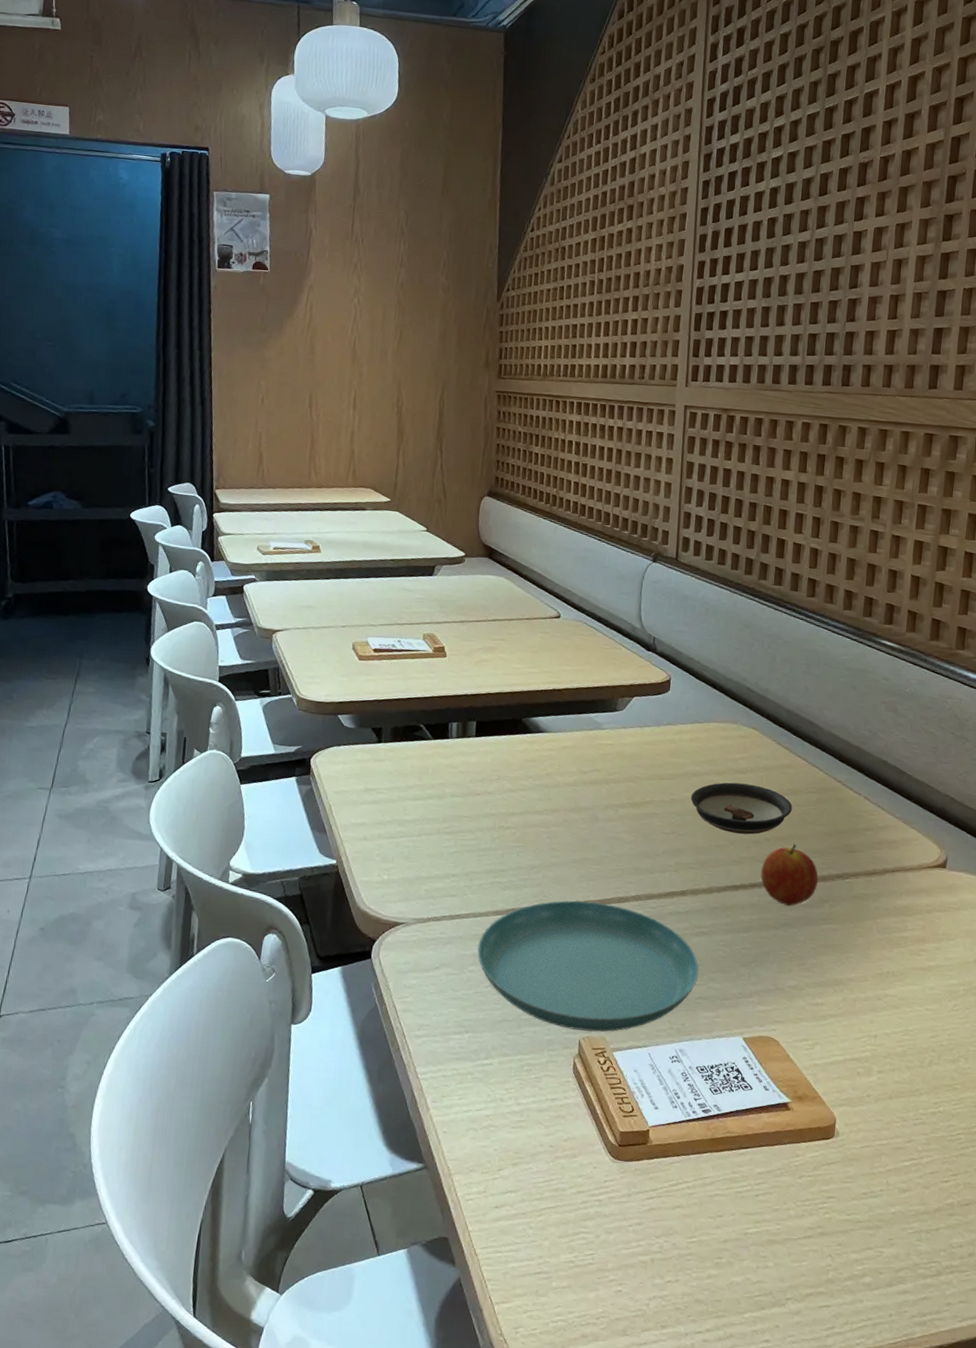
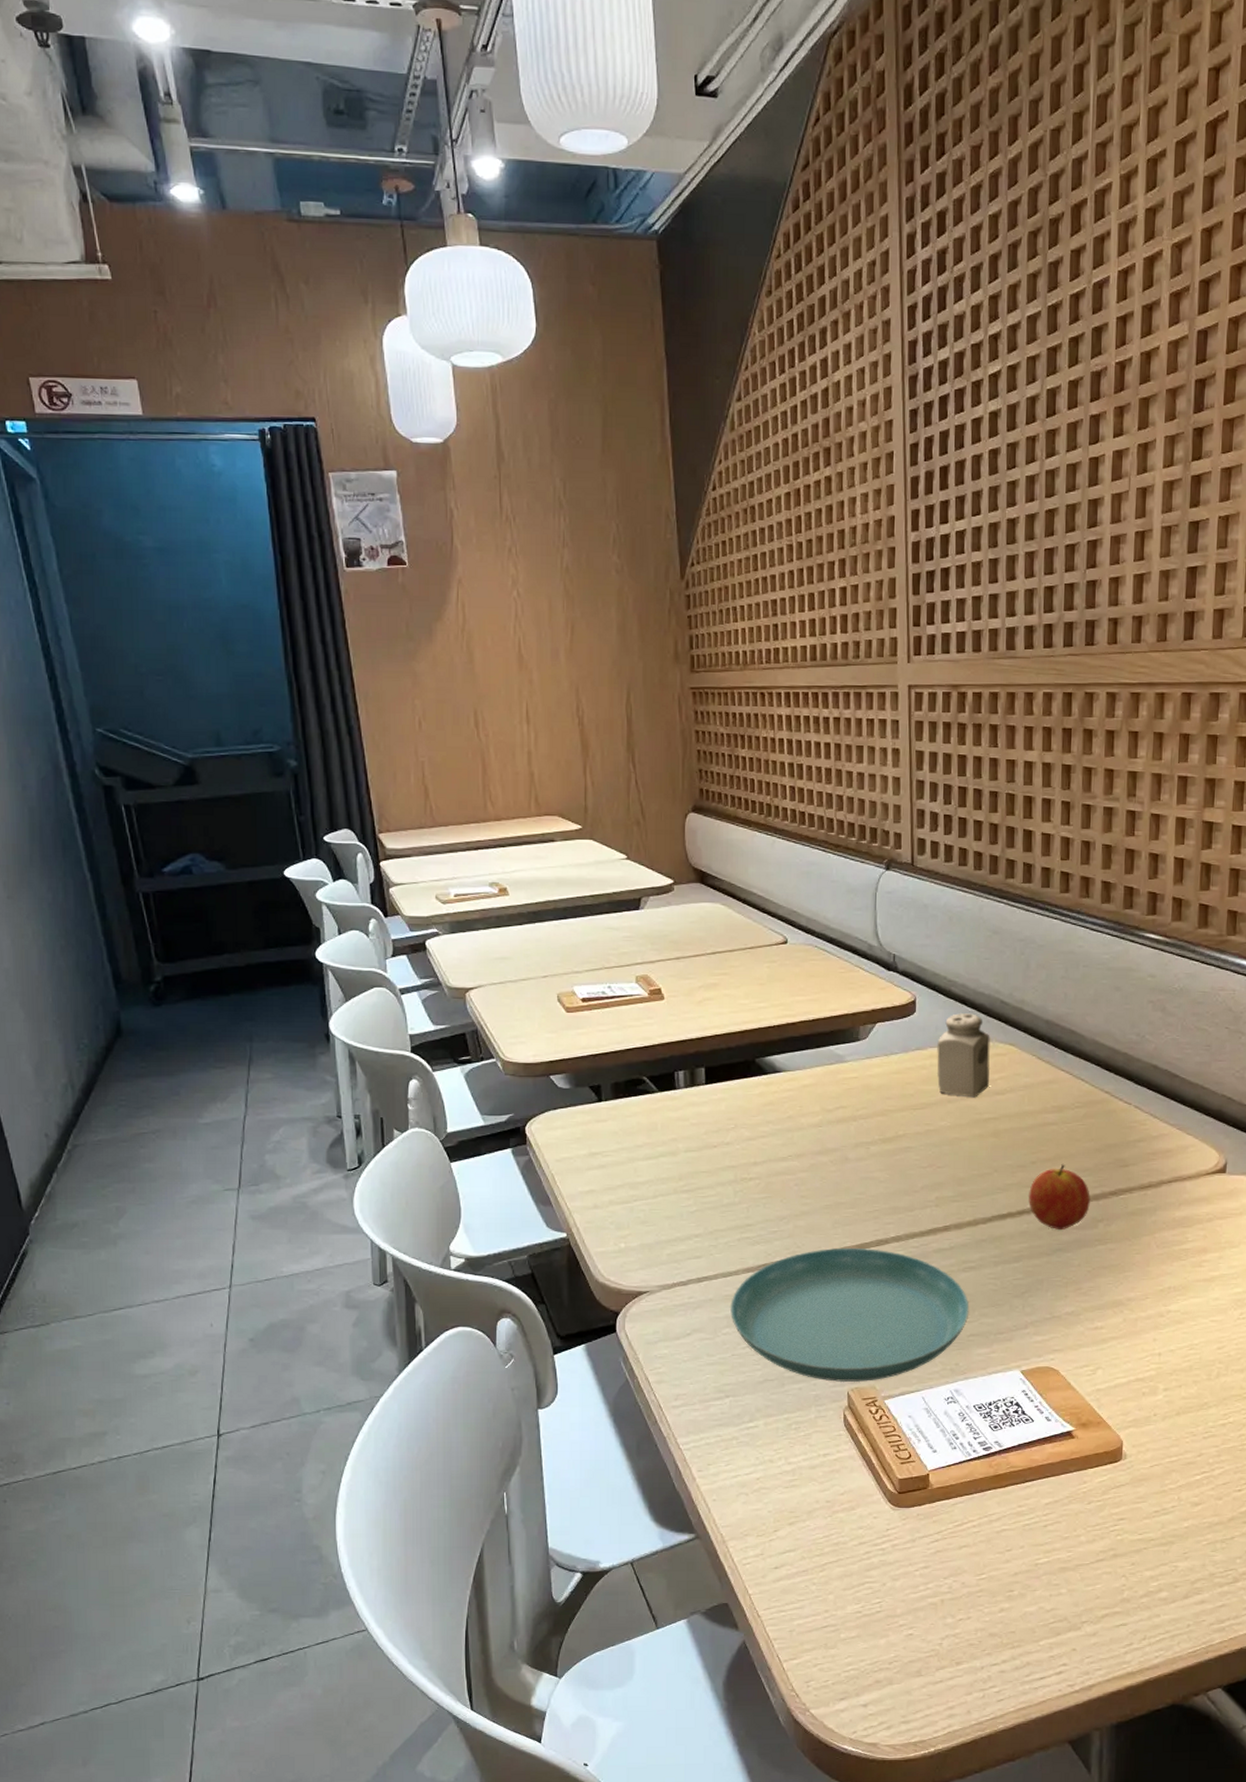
salt shaker: none [684,695,736,774] -> present [936,1013,990,1098]
saucer: present [690,782,793,835] -> none [947,1105,1058,1159]

